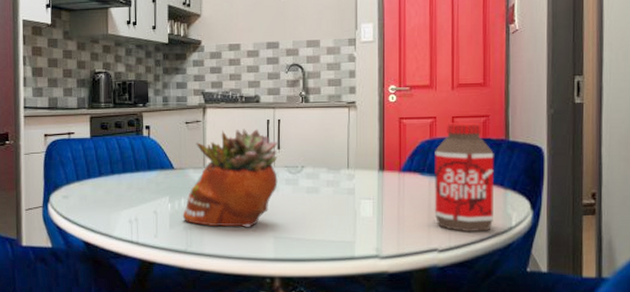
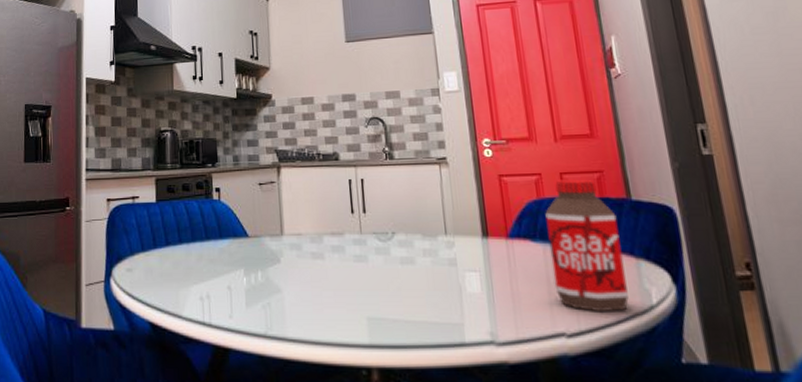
succulent planter: present [182,128,278,227] -> none [260,189,367,305]

